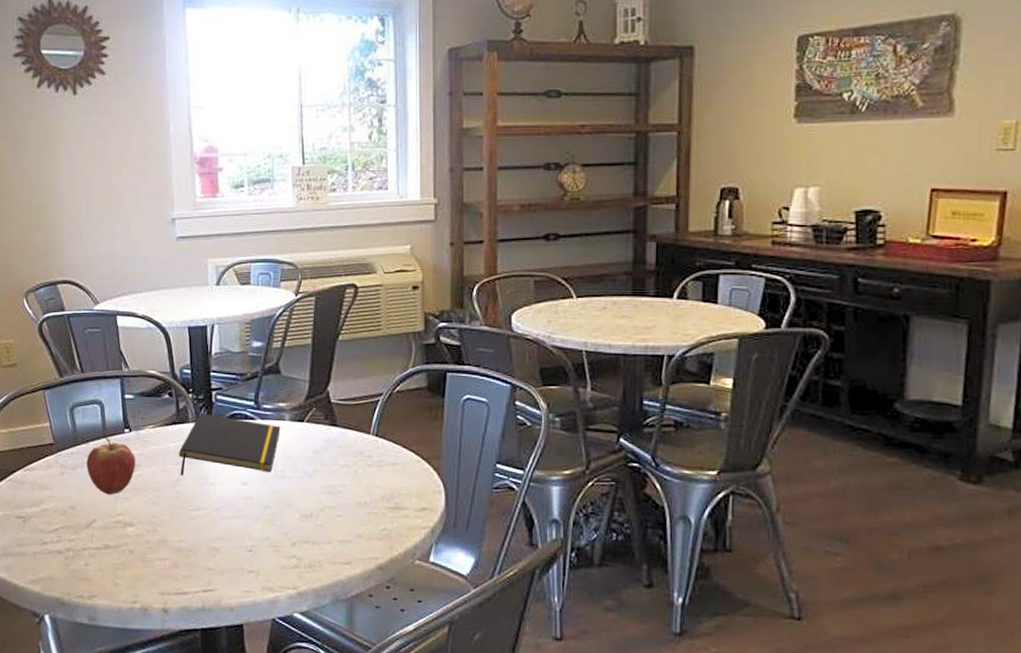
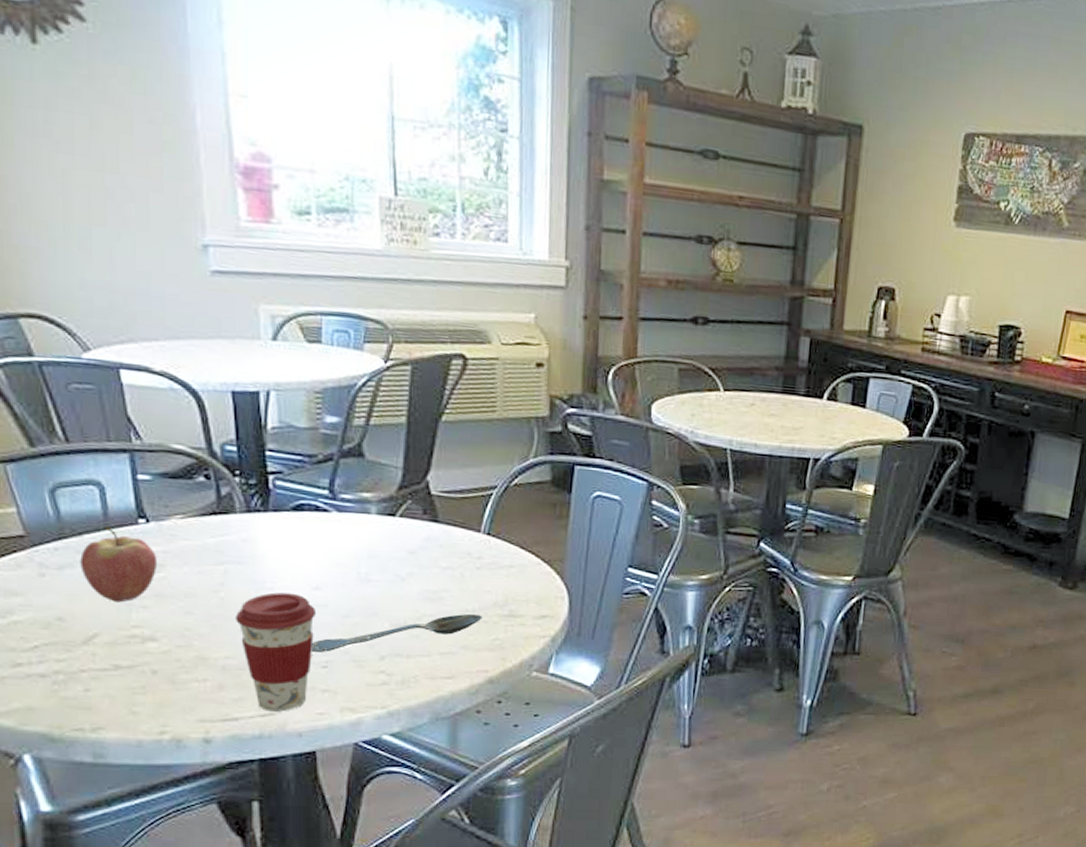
notepad: present [179,413,281,475] -> none [222,502,365,578]
coffee cup: none [187,487,244,588] -> present [236,592,316,712]
spoon: none [240,506,373,538] -> present [311,613,482,652]

